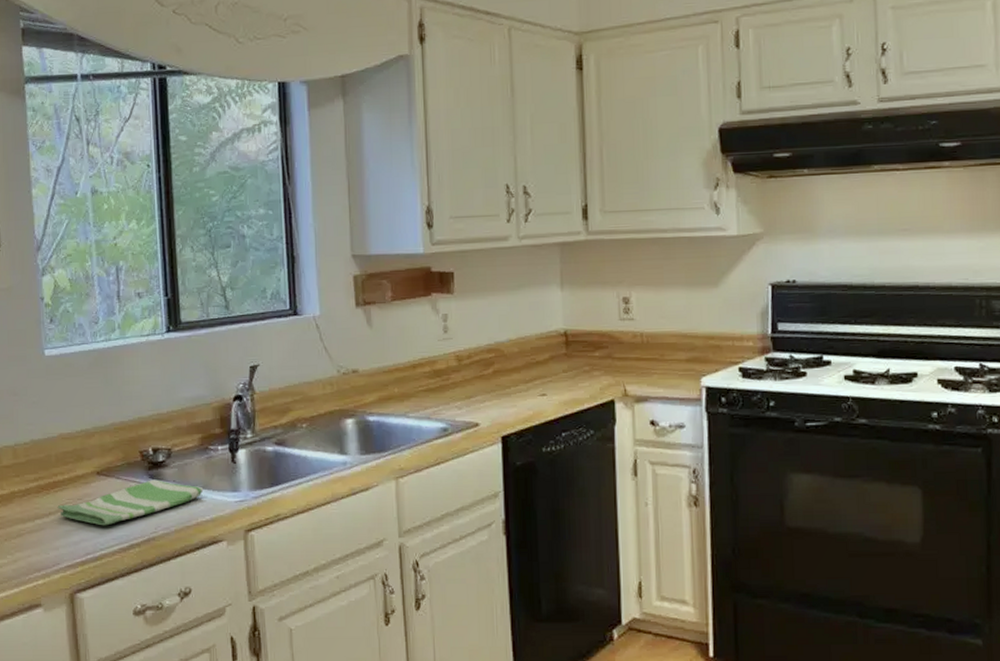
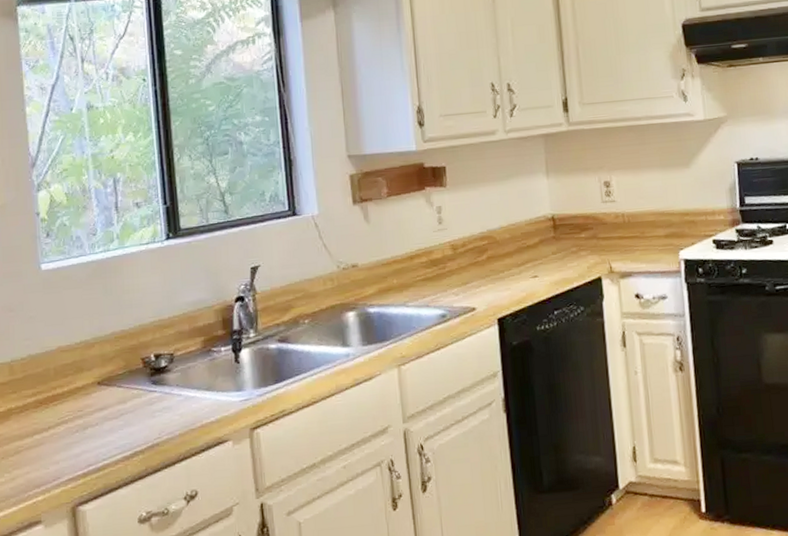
dish towel: present [57,479,204,526] -> none [57,385,208,436]

